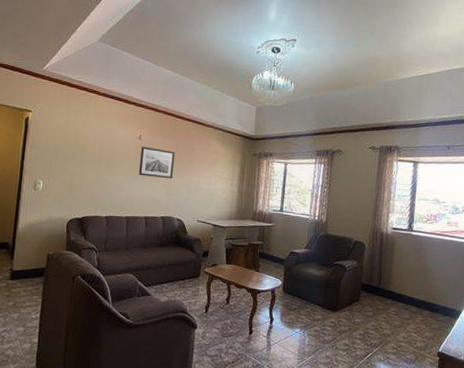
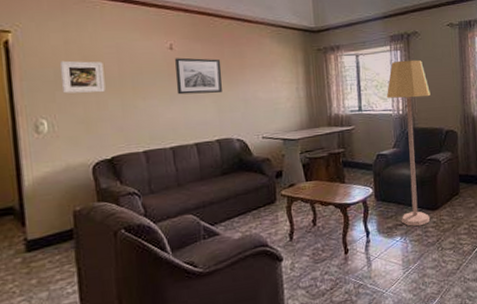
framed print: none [57,137,89,166] -> present [59,60,106,94]
lamp: none [302,173,346,323] -> present [386,59,431,227]

